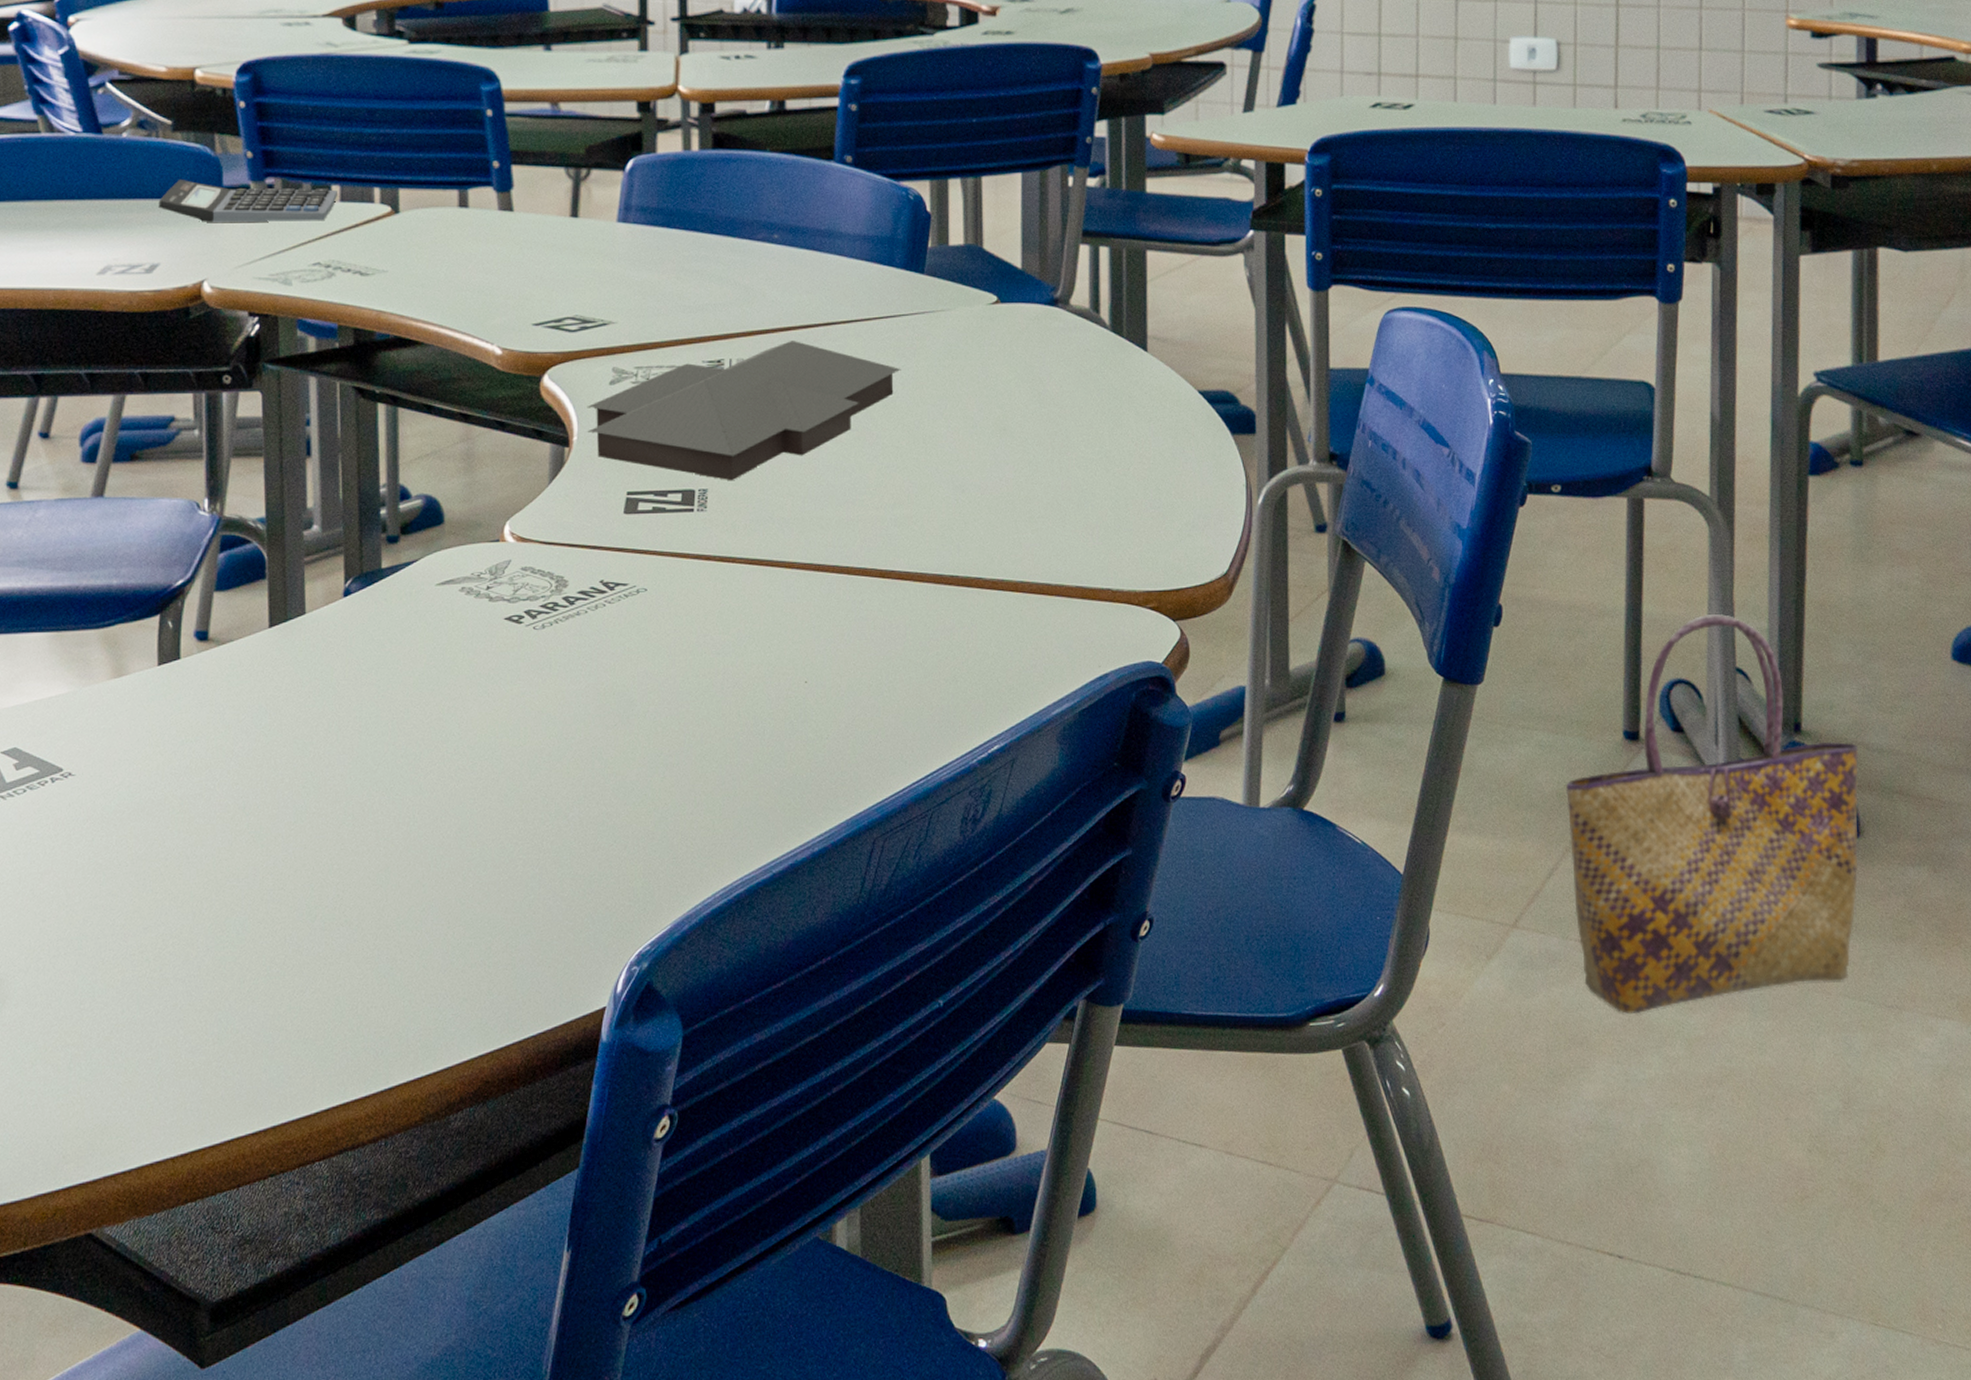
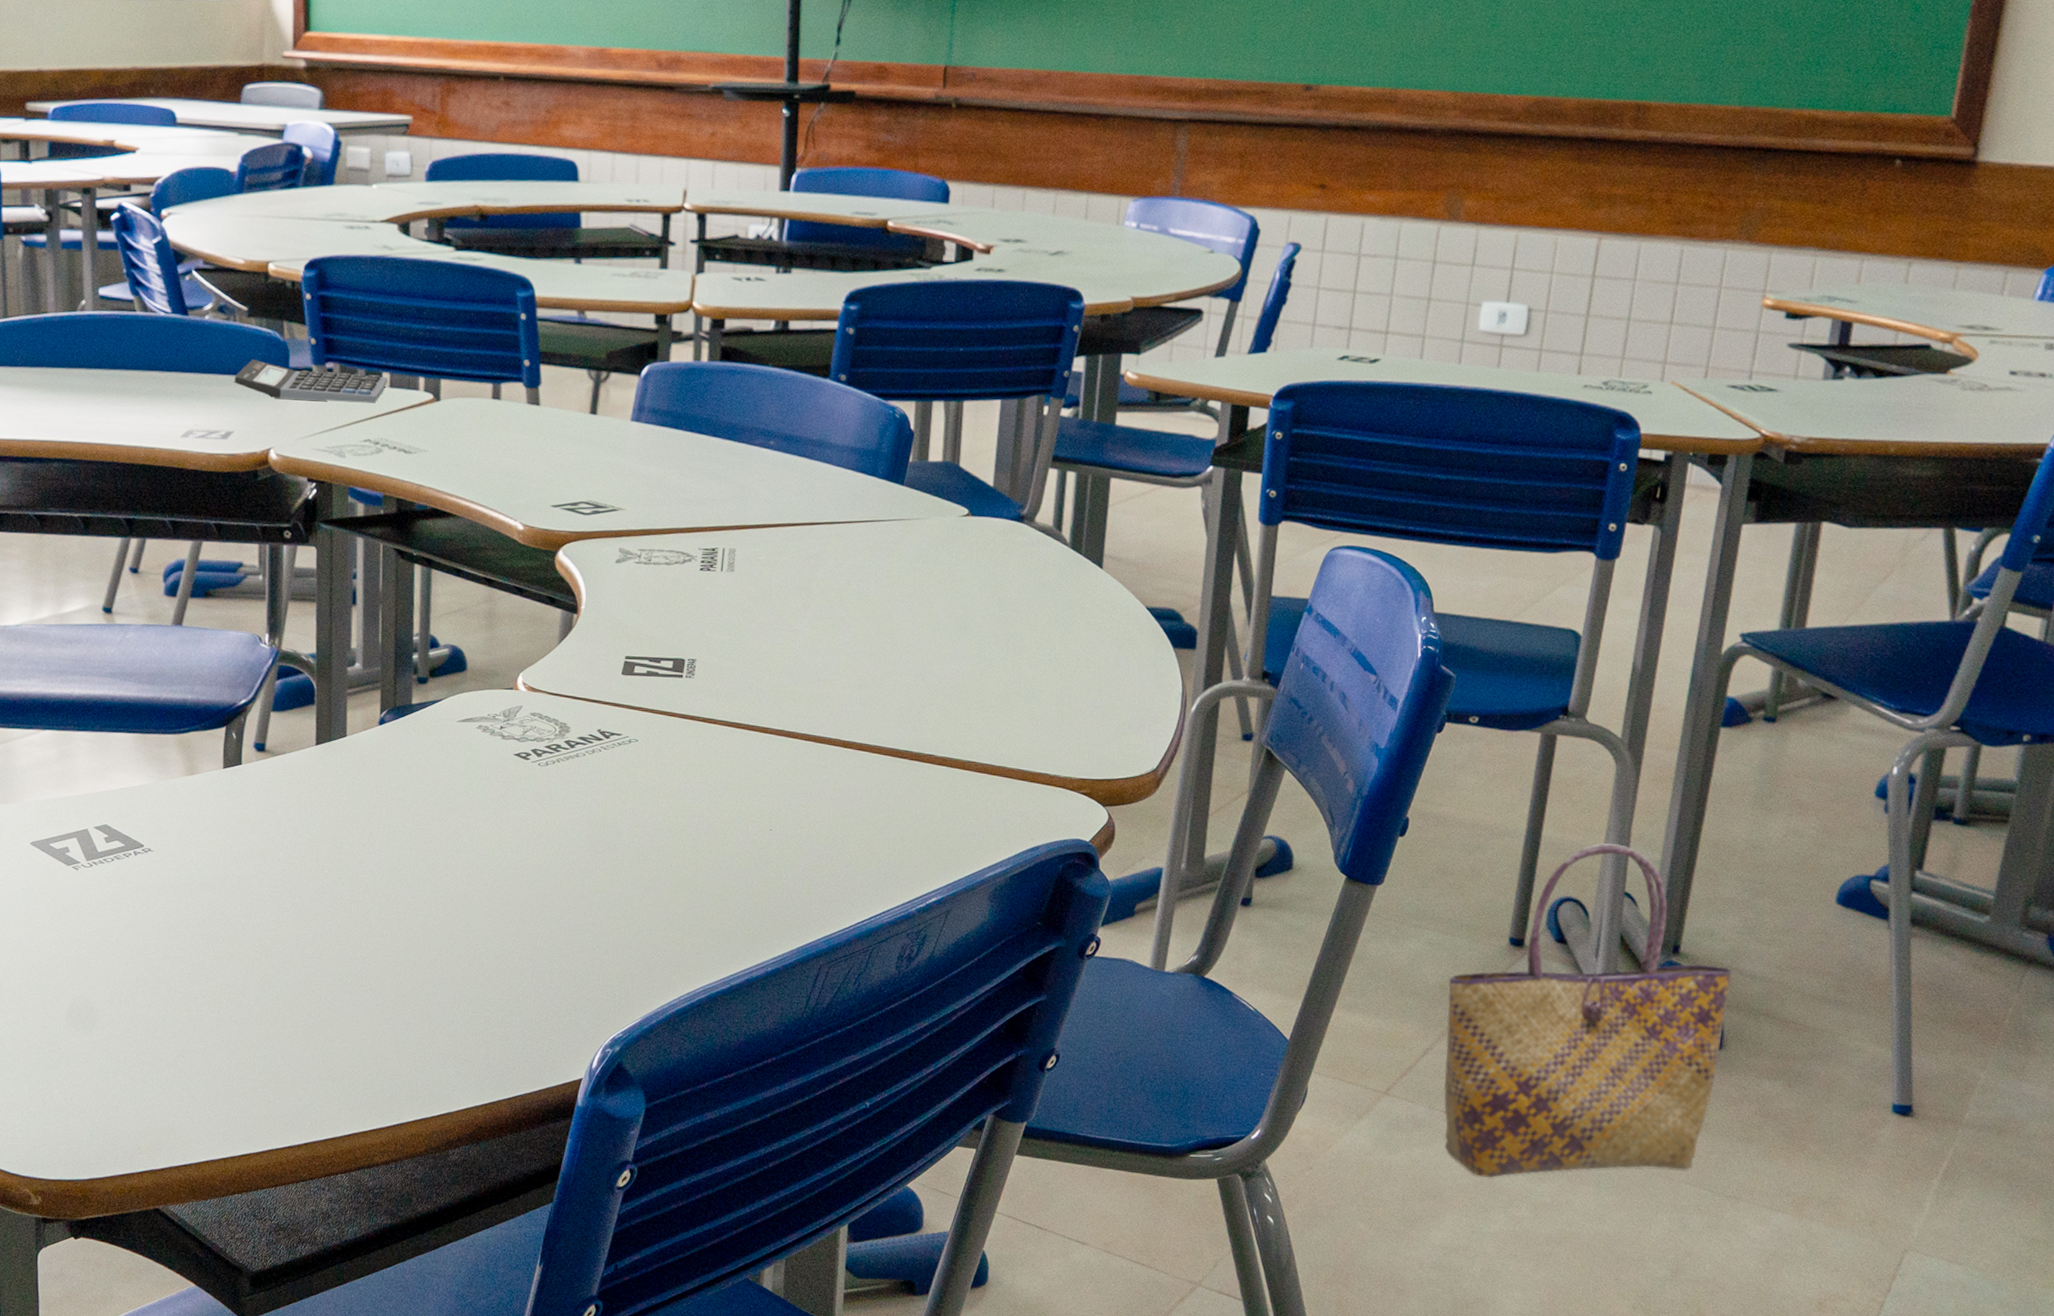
papers: present [587,339,901,480] -> none [594,535,876,653]

